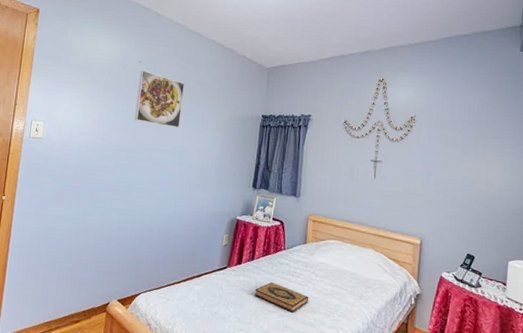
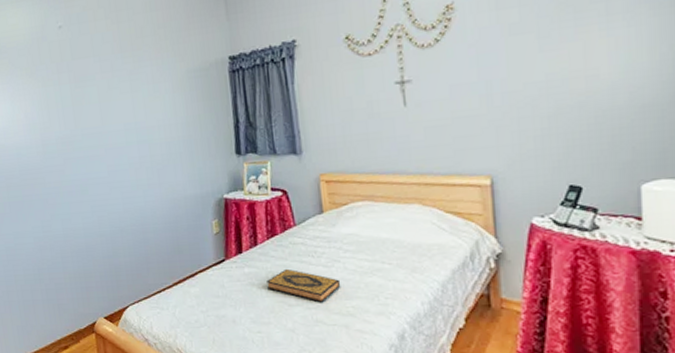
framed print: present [134,70,184,128] -> none [63,36,127,102]

